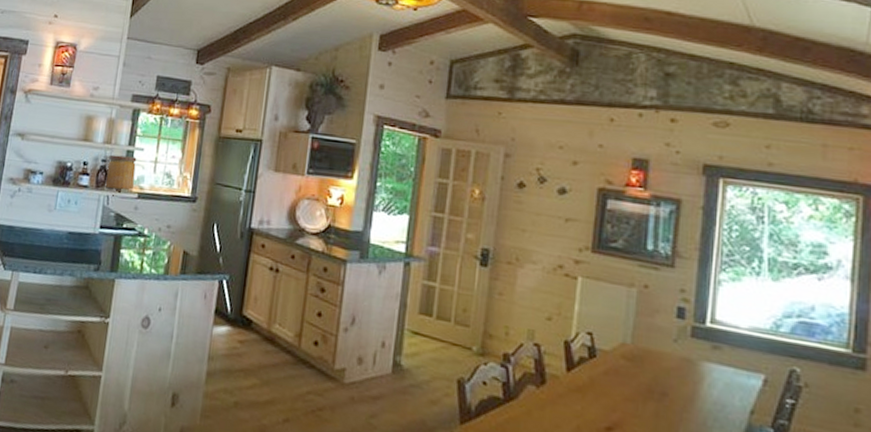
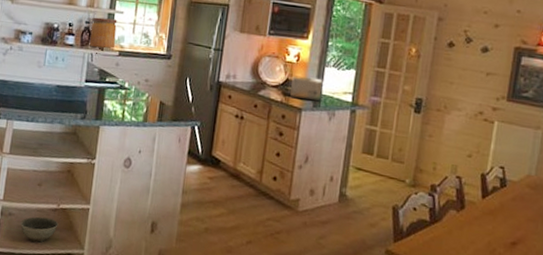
bowl: none [23,384,66,416] -> present [20,216,59,243]
toaster: none [332,221,372,253] -> present [289,75,324,102]

